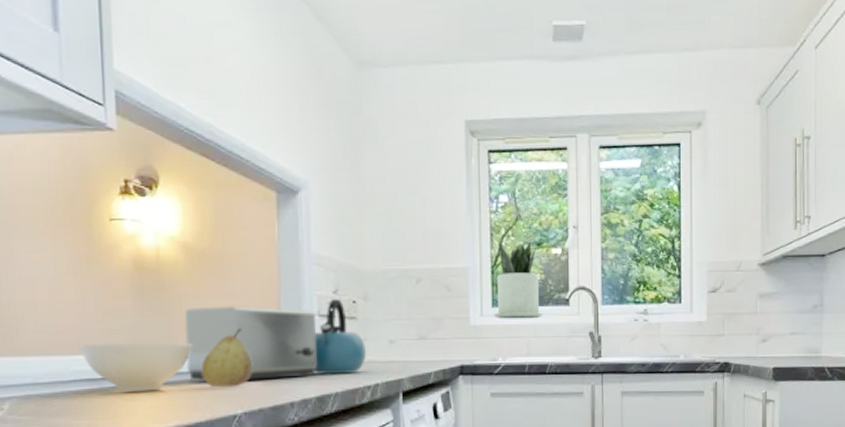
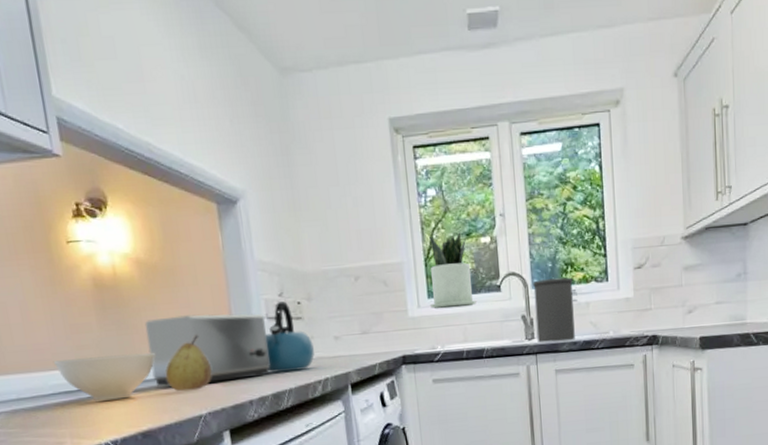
canister: none [603,296,645,363] -> present [533,277,575,344]

